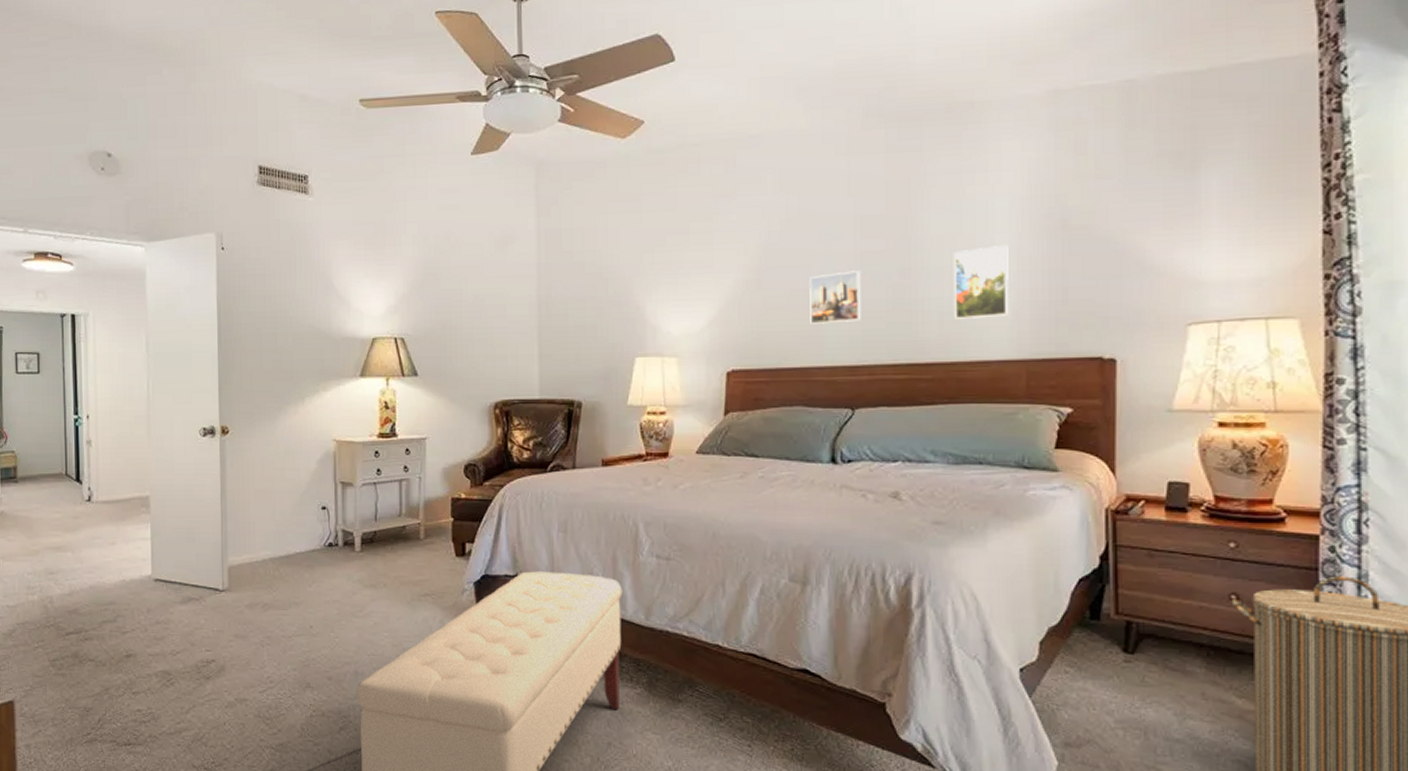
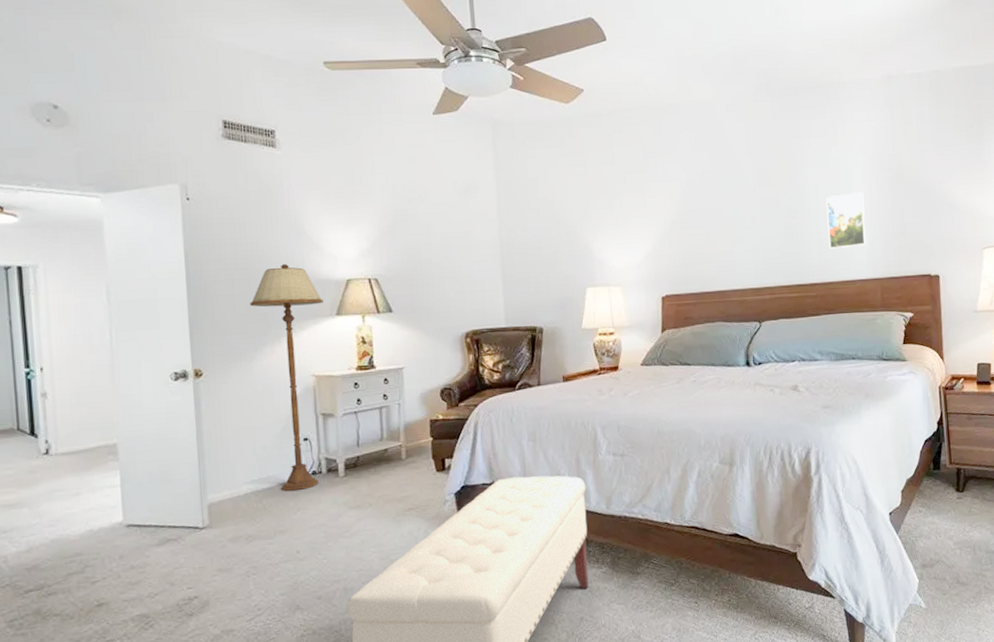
floor lamp: none [276,319,348,561] -> present [250,264,323,491]
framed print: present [809,271,861,324] -> none [722,212,762,256]

